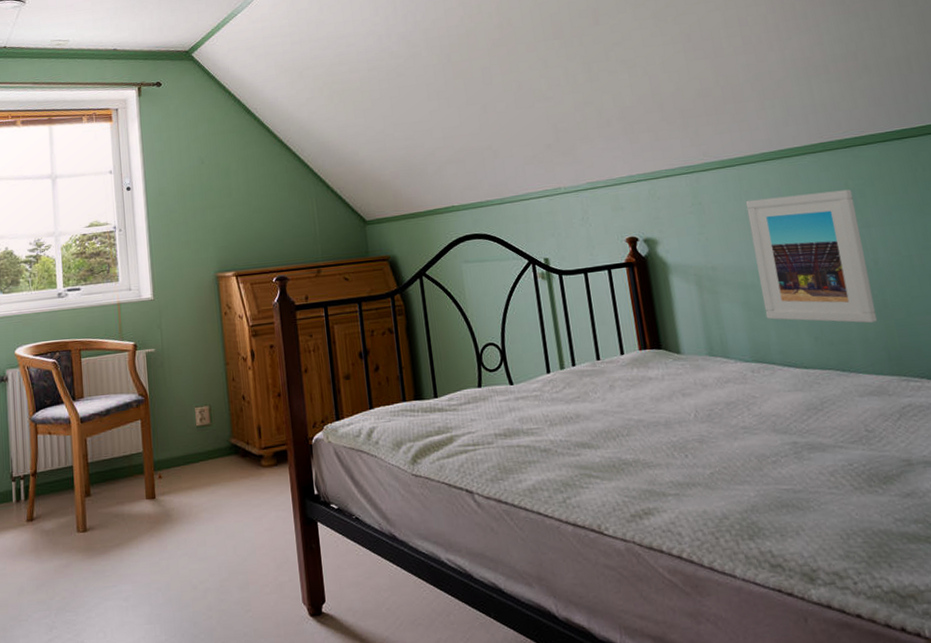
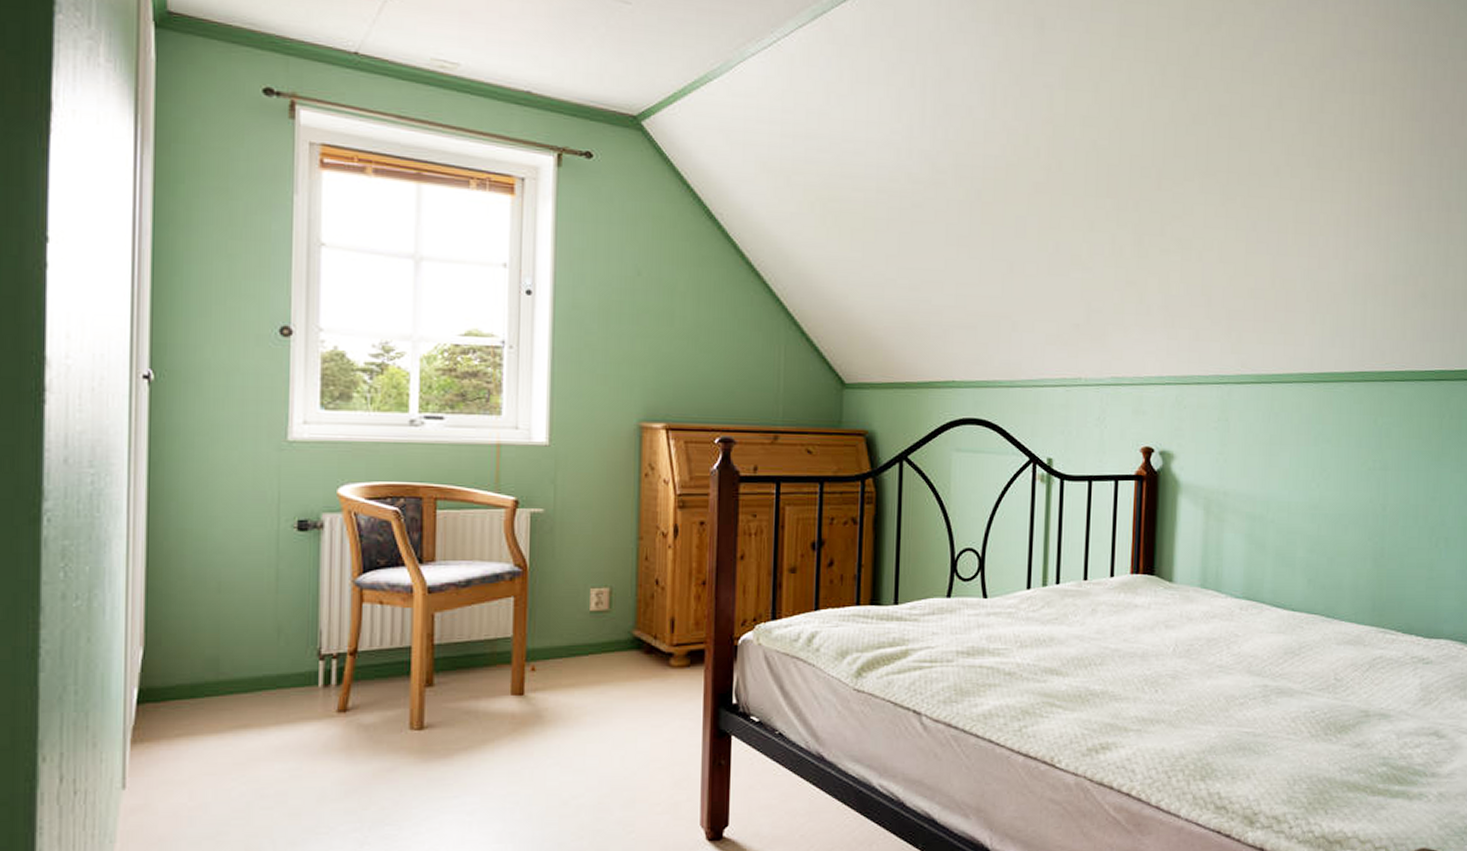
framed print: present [745,189,878,323] -> none [1266,423,1379,570]

